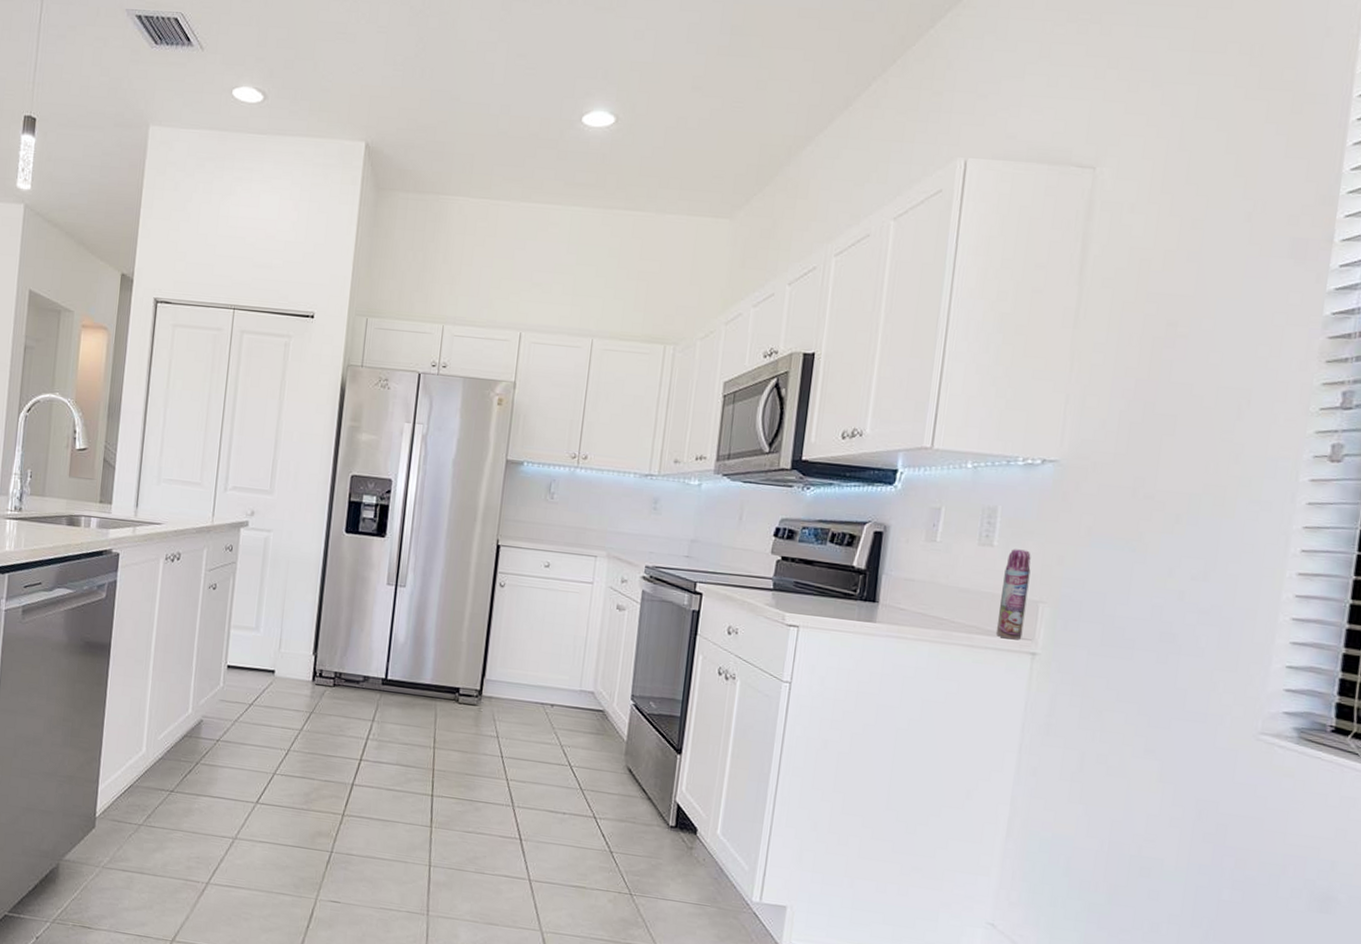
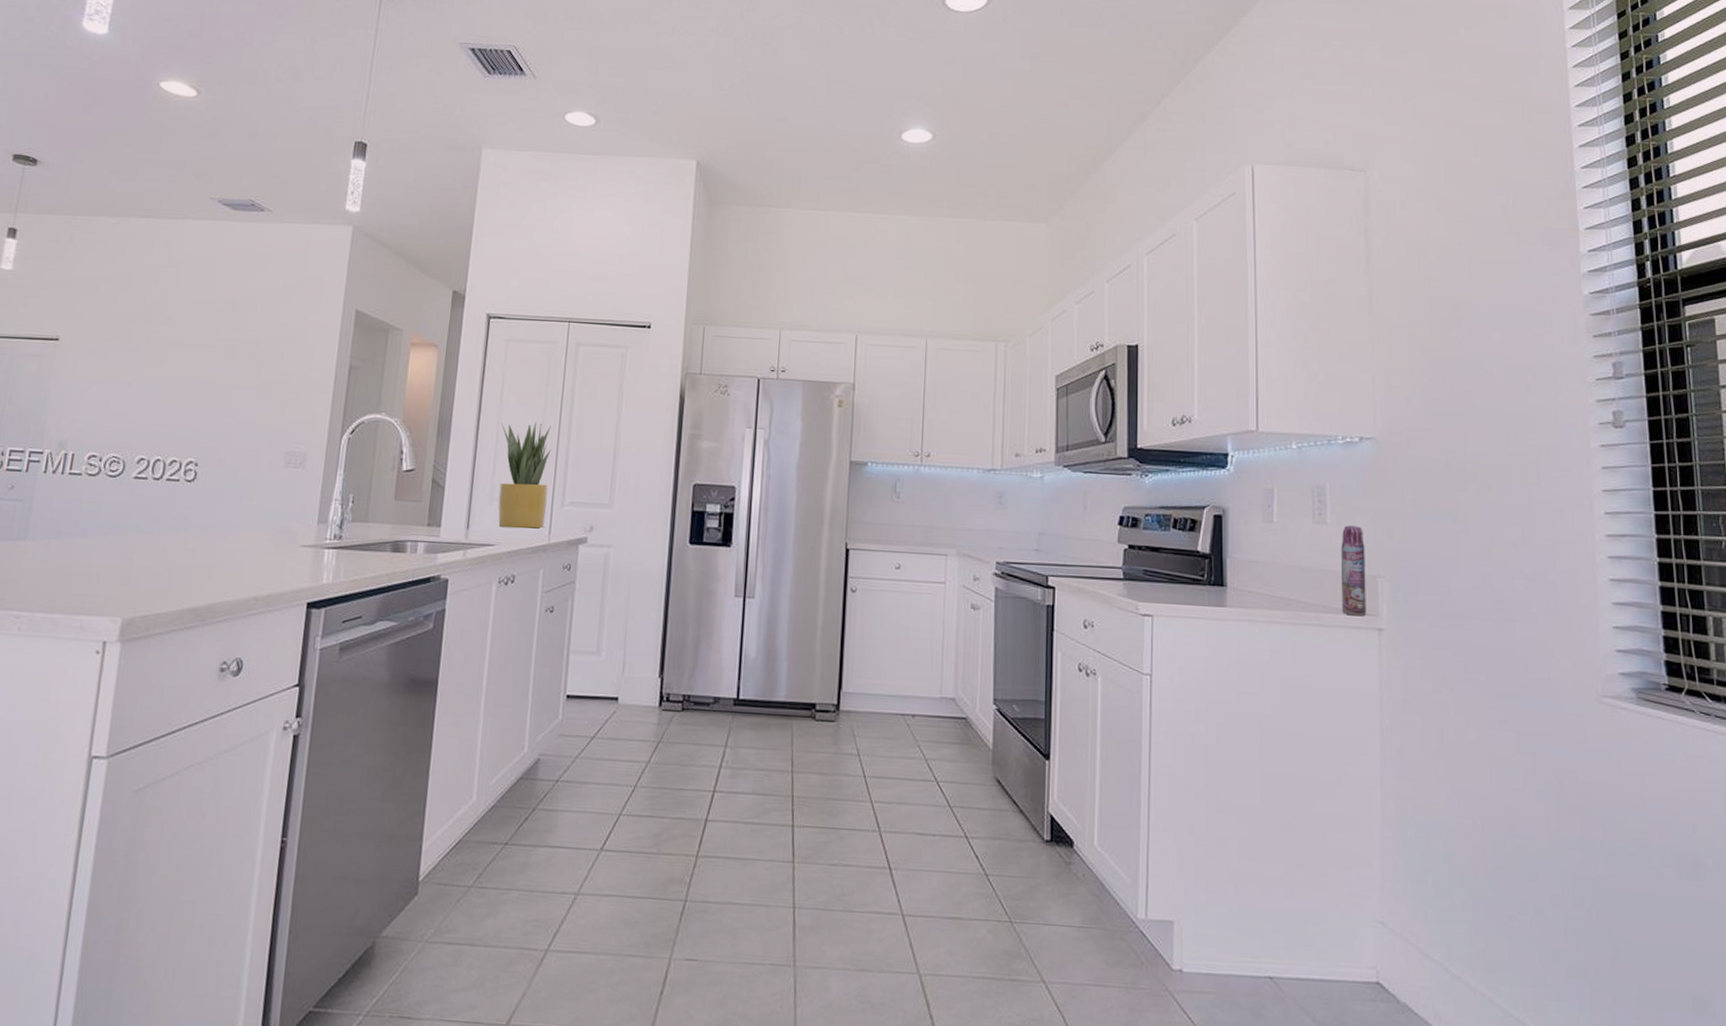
planter: none [165,407,216,511] -> present [498,422,551,529]

